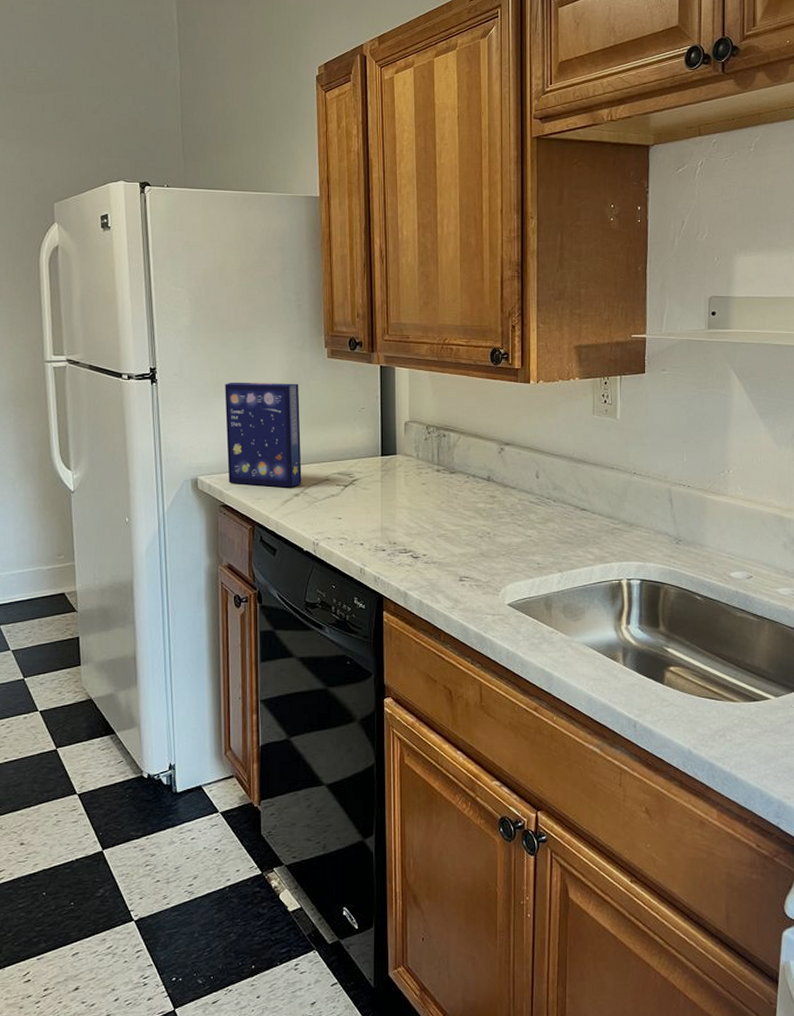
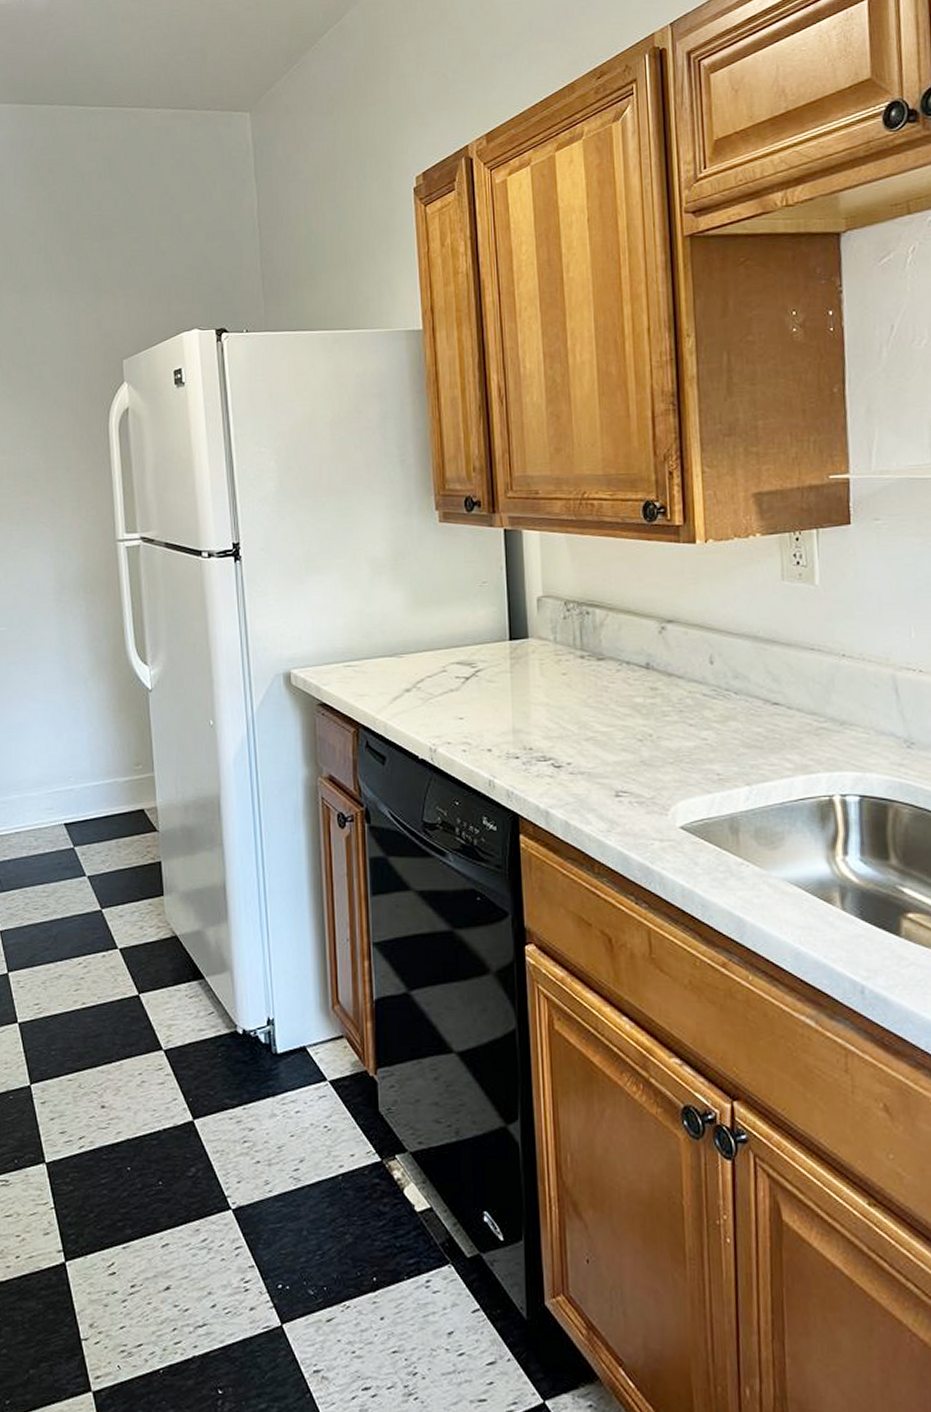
cereal box: present [225,382,302,488] -> none [319,554,413,682]

